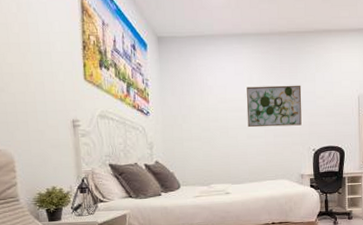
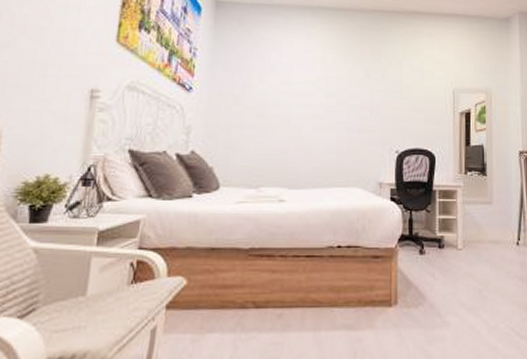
wall art: present [246,85,302,128] -> none [315,67,385,120]

